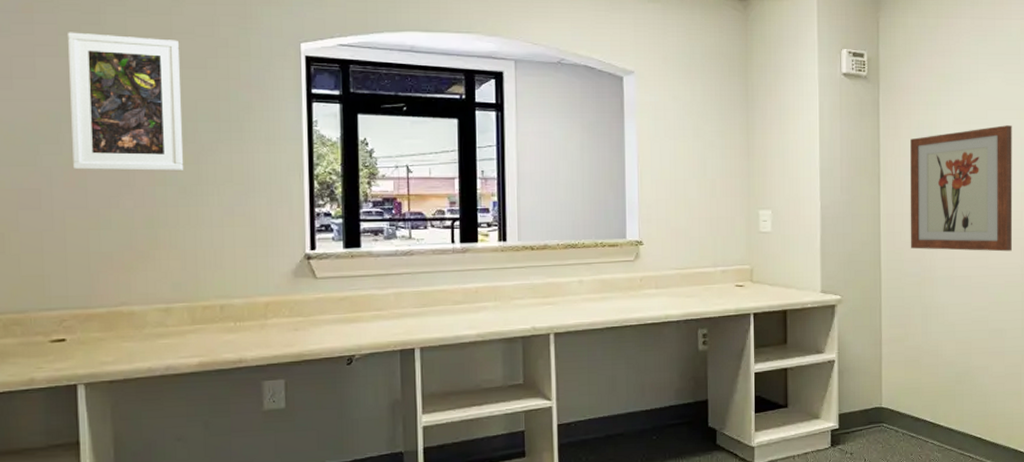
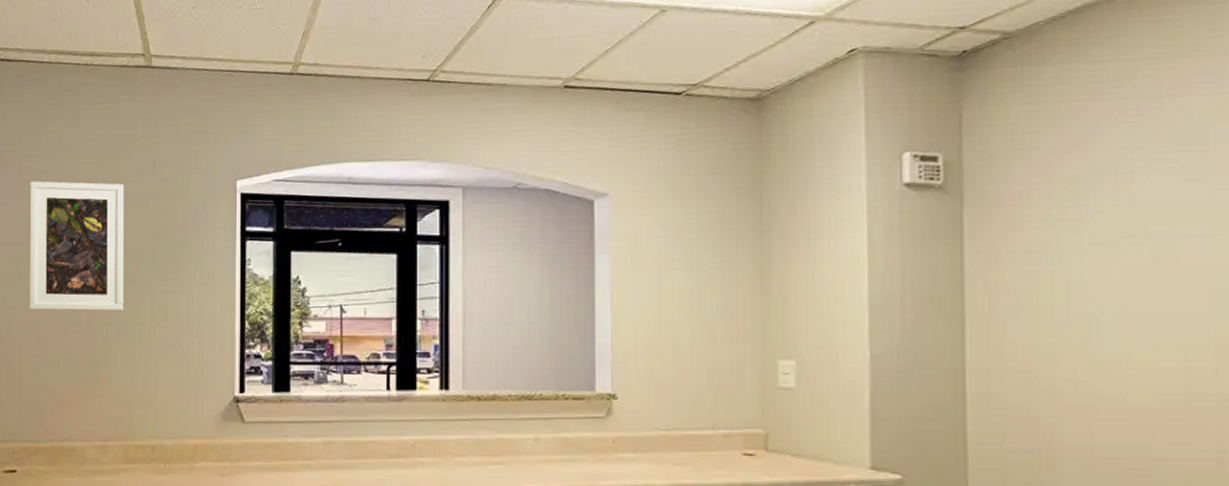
wall art: present [910,125,1013,252] -> none [1014,245,1200,426]

